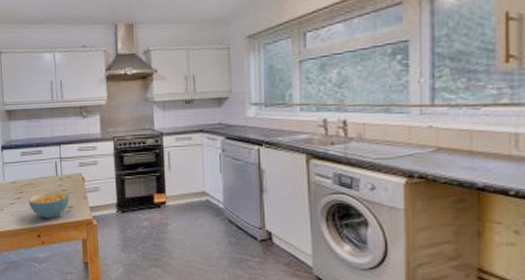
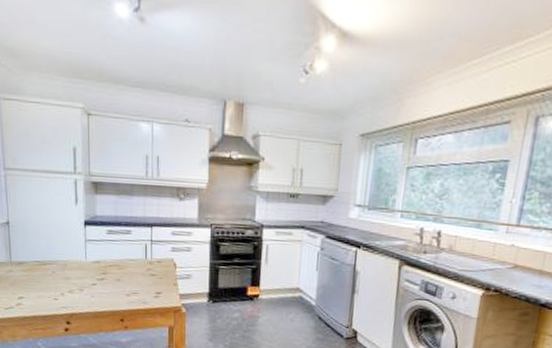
cereal bowl: present [28,191,70,219] -> none [112,274,159,303]

